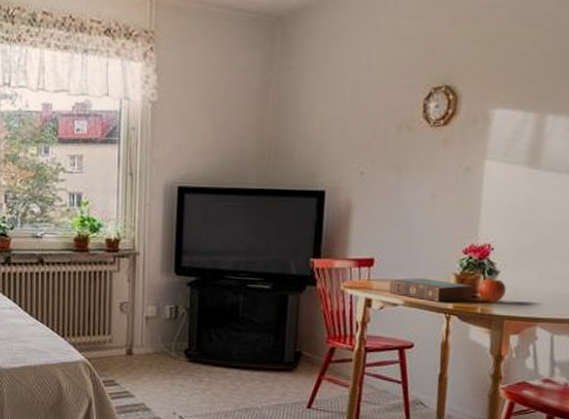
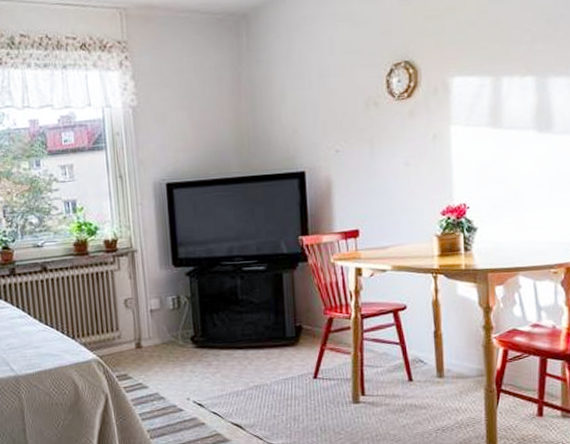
book: present [388,278,474,303] -> none [375,242,456,264]
fruit: present [478,278,506,303] -> none [460,235,486,259]

